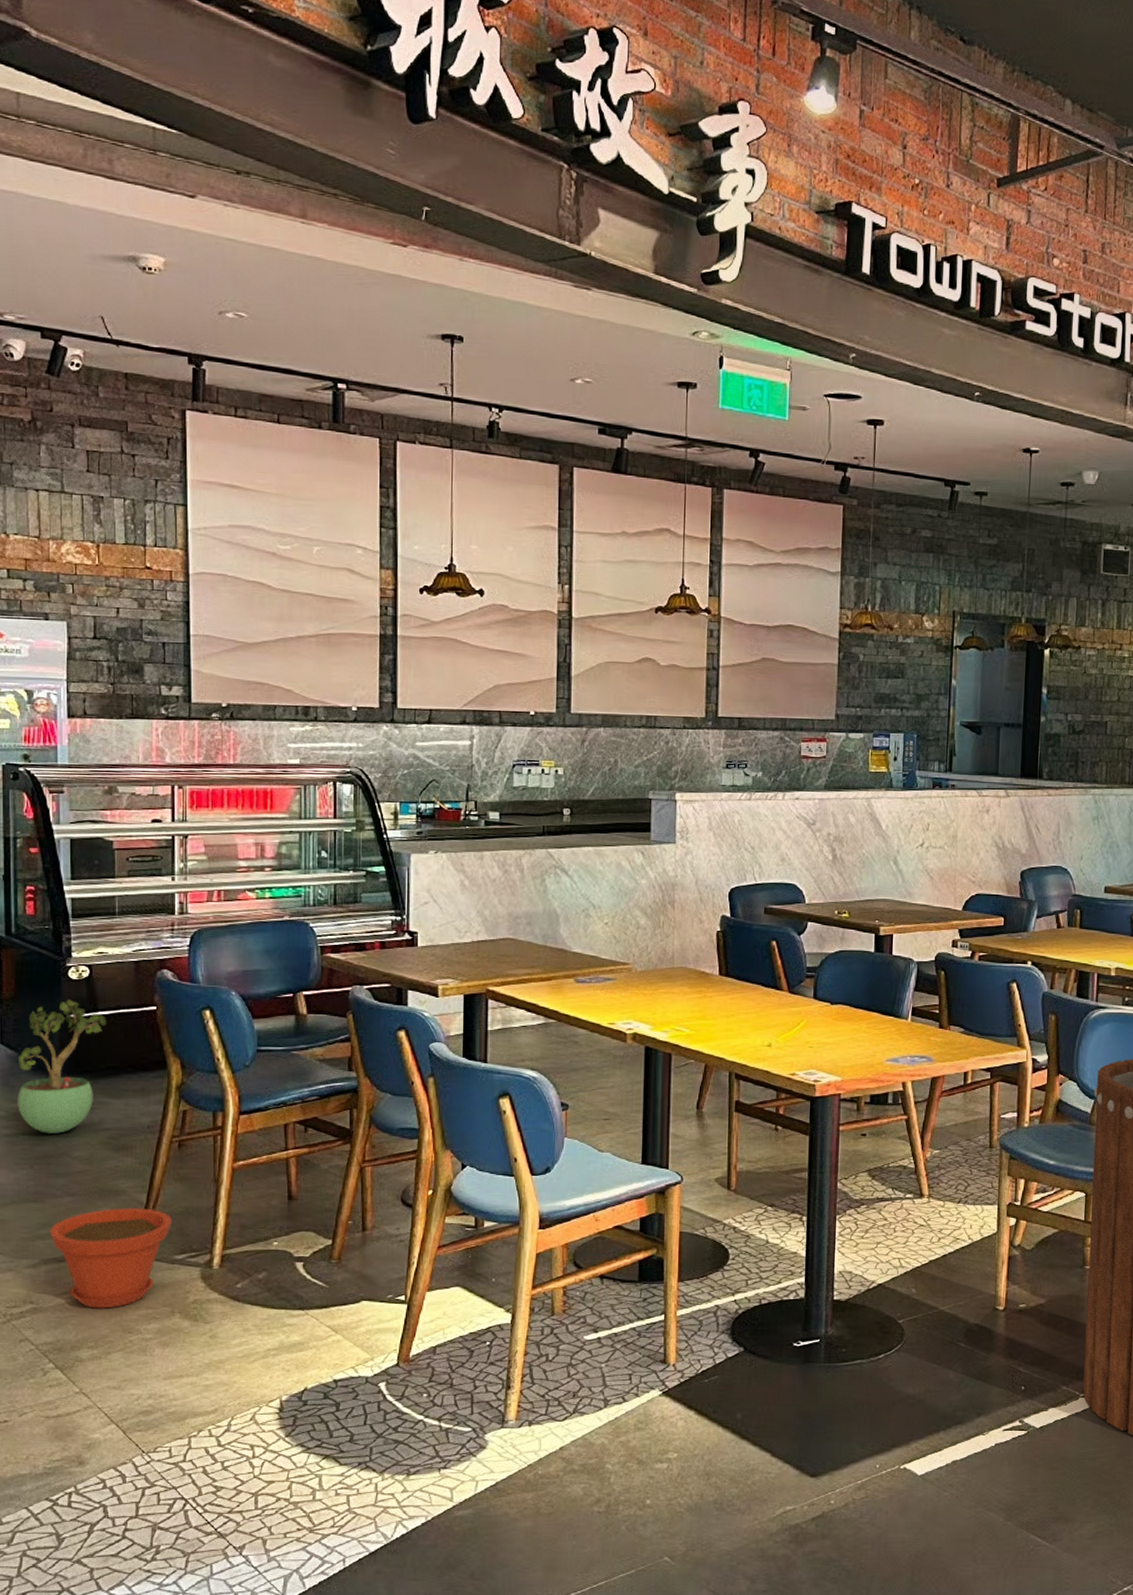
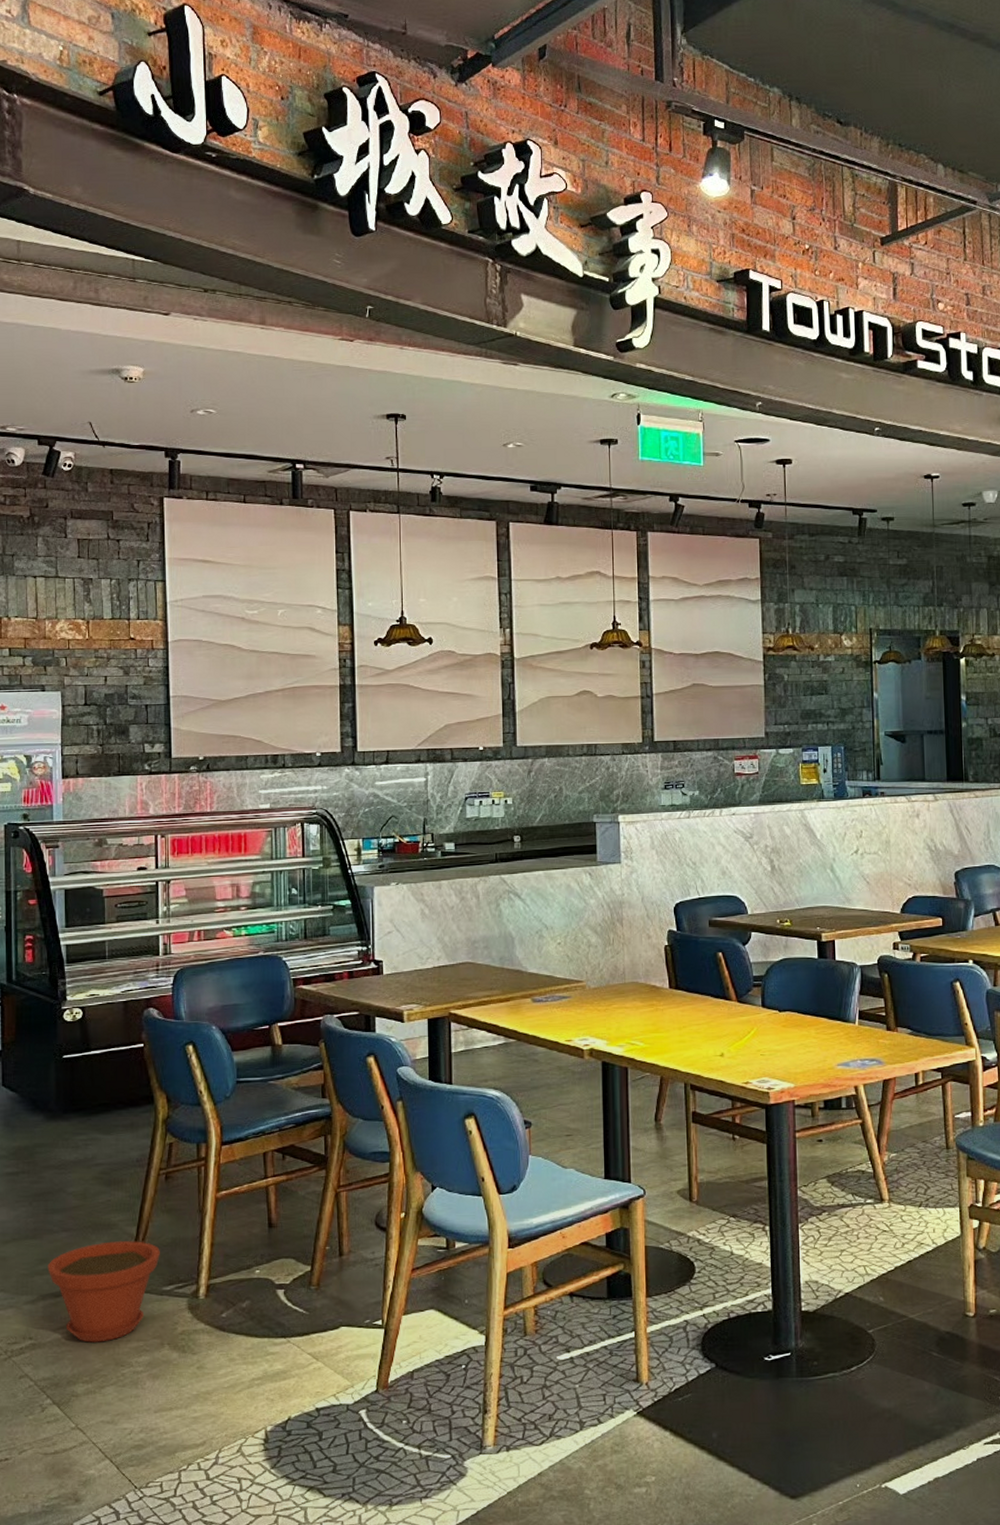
potted plant: present [17,998,107,1134] -> none [18,1039,98,1171]

